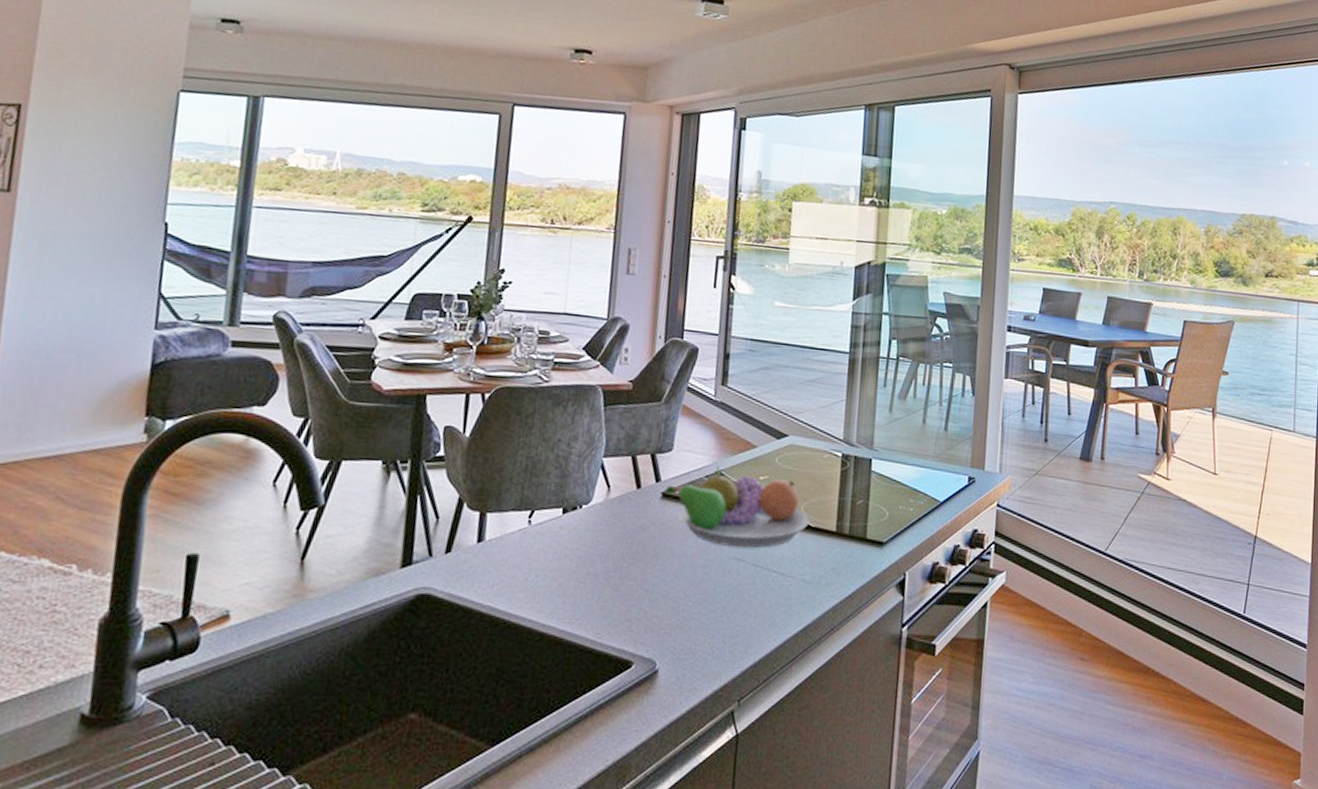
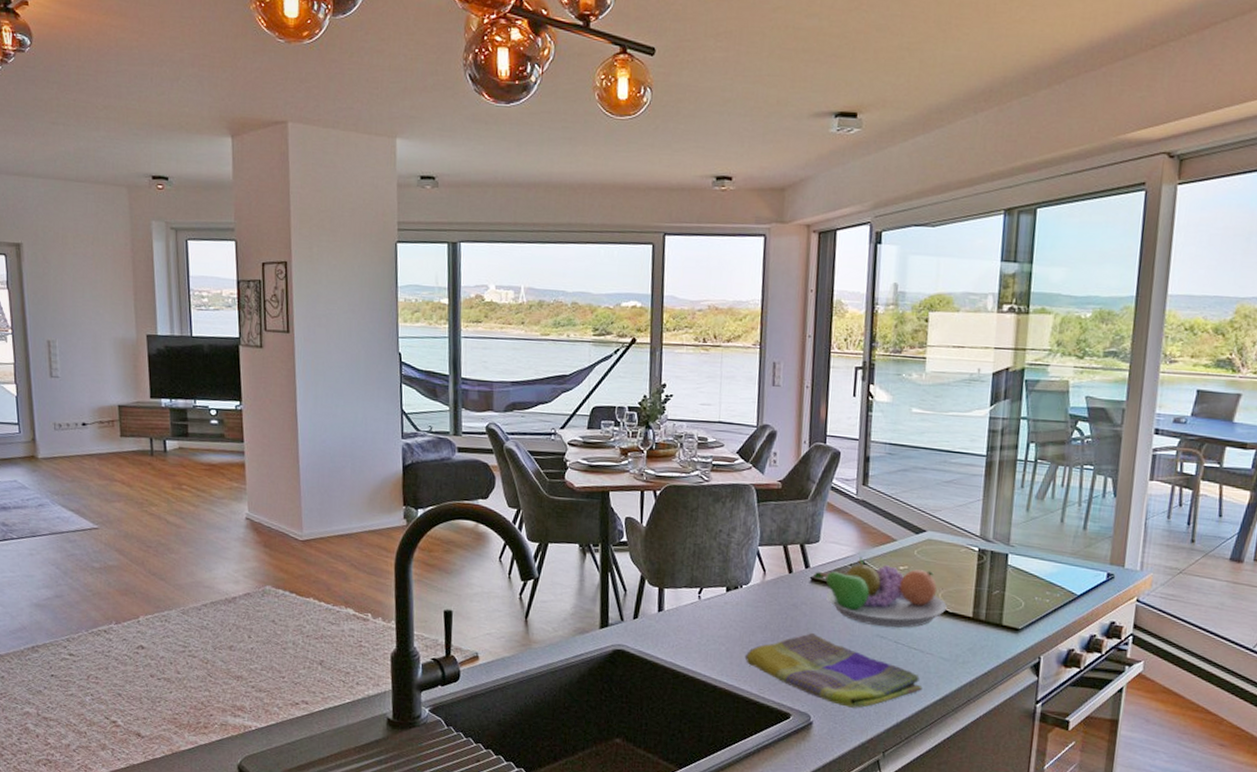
dish towel: none [581,558,783,648] -> present [745,632,923,708]

